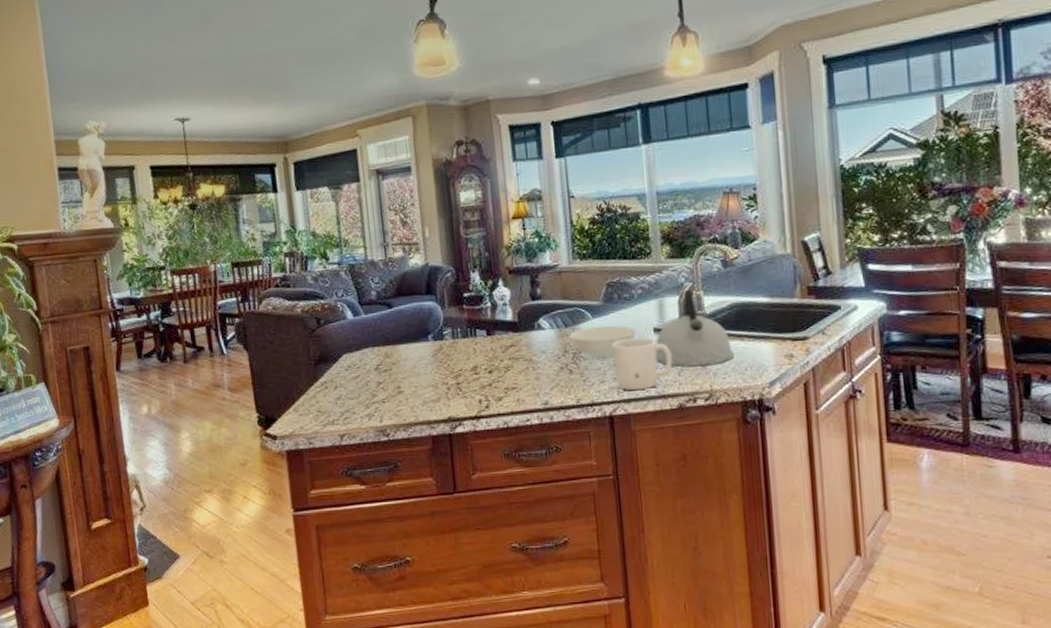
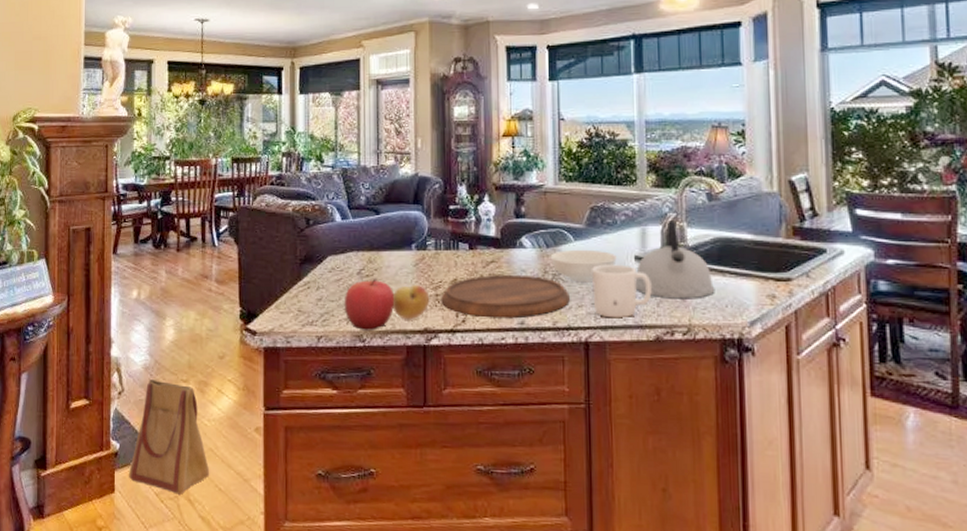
shopping bag: none [161,493,245,601] -> present [129,379,210,495]
fruit: none [363,372,416,426] -> present [344,277,395,332]
fruit: none [414,374,452,411] -> present [392,284,430,320]
cutting board: none [462,356,592,401] -> present [441,274,570,317]

